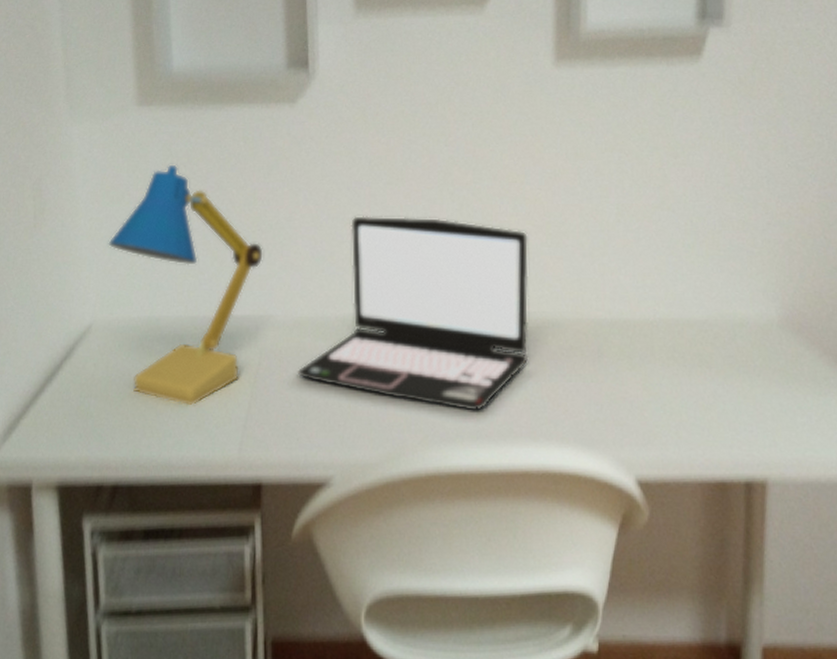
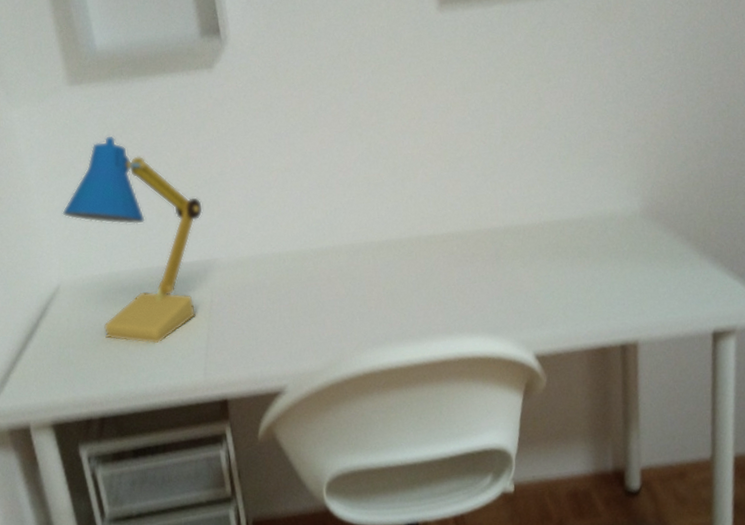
laptop: present [297,216,529,411] -> none [245,157,440,318]

